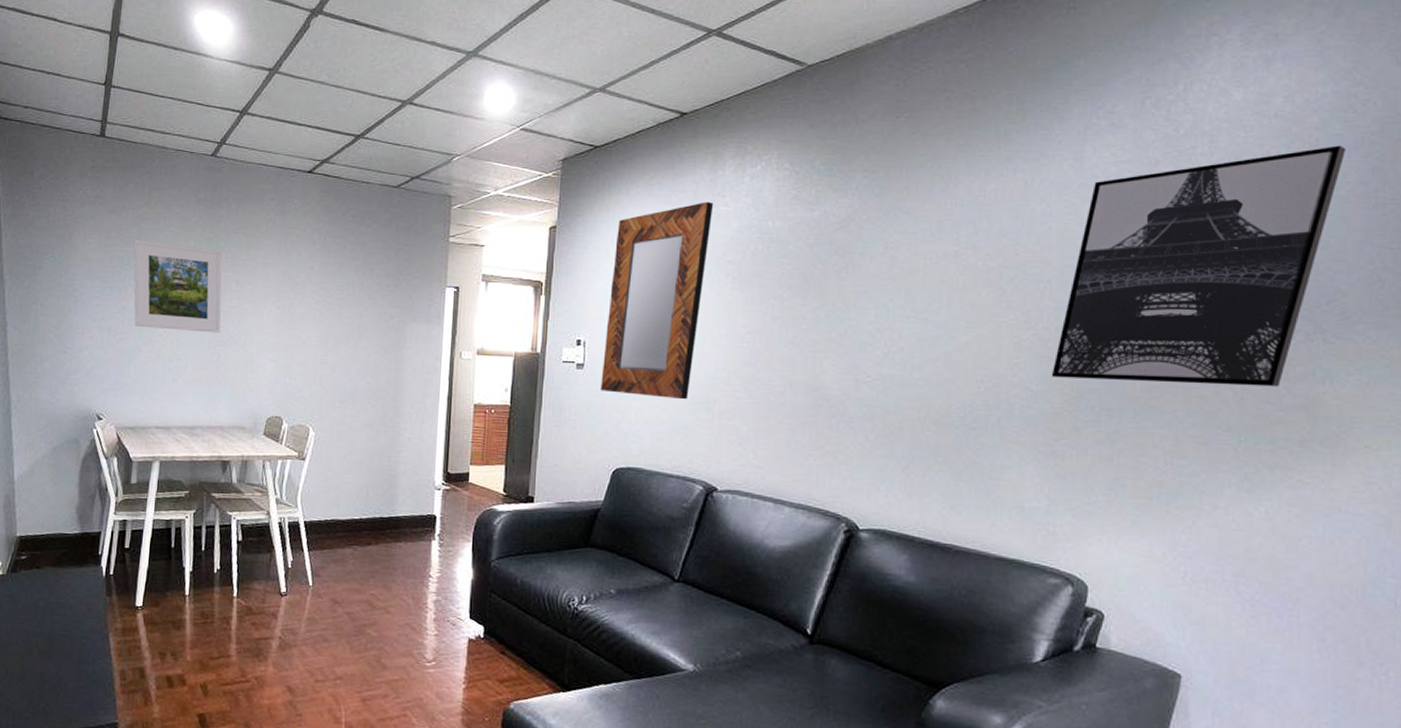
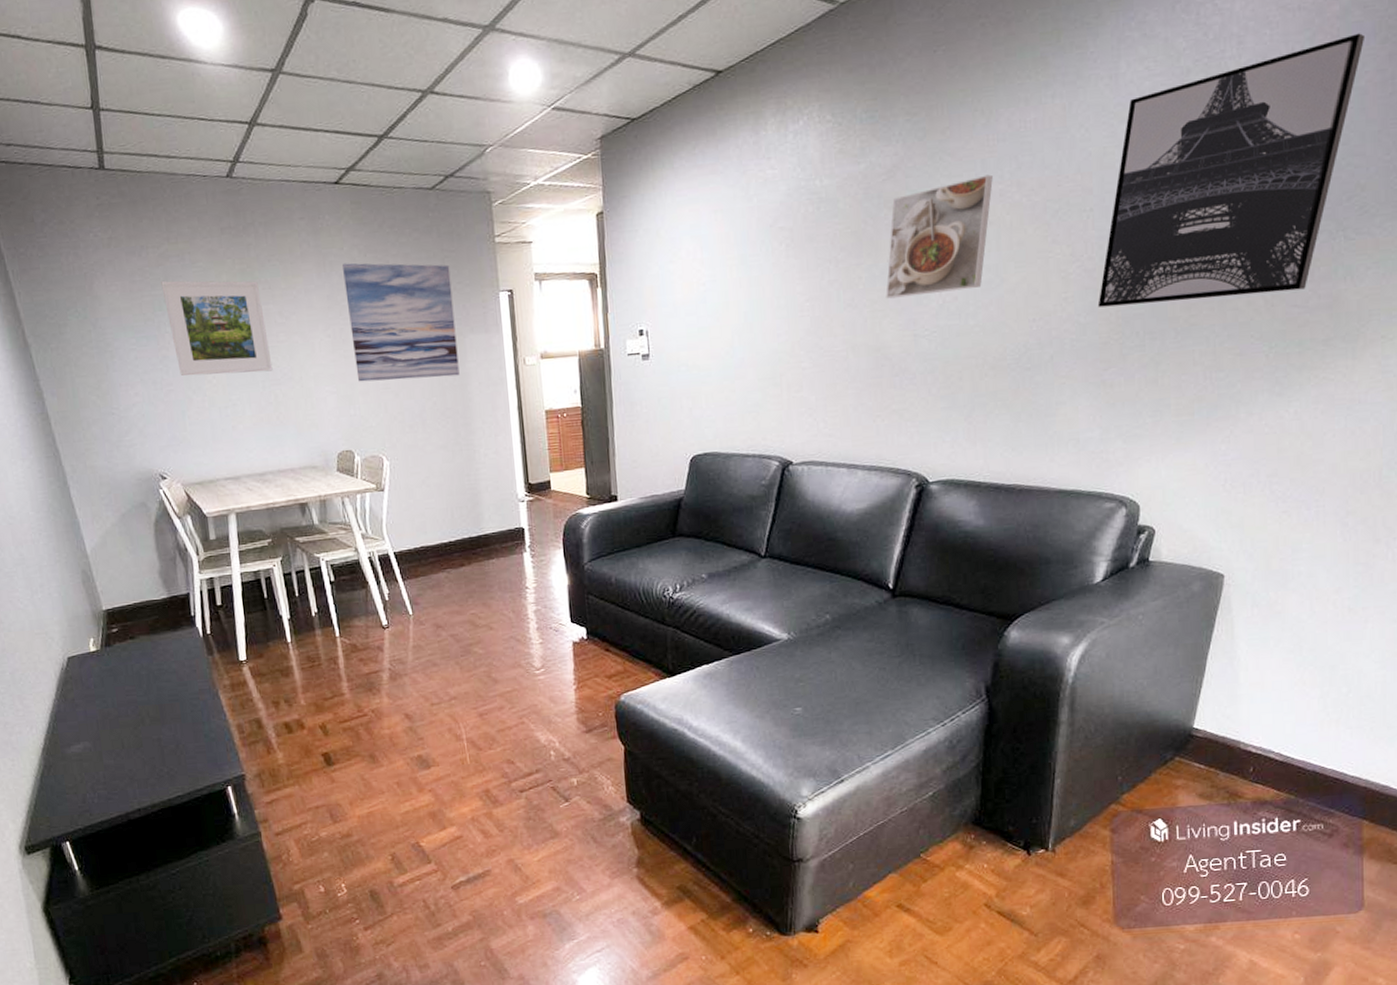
wall art: none [298,244,403,360] -> present [342,263,460,382]
home mirror: present [600,201,714,400] -> none [665,166,760,380]
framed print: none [829,236,948,343] -> present [886,174,993,299]

